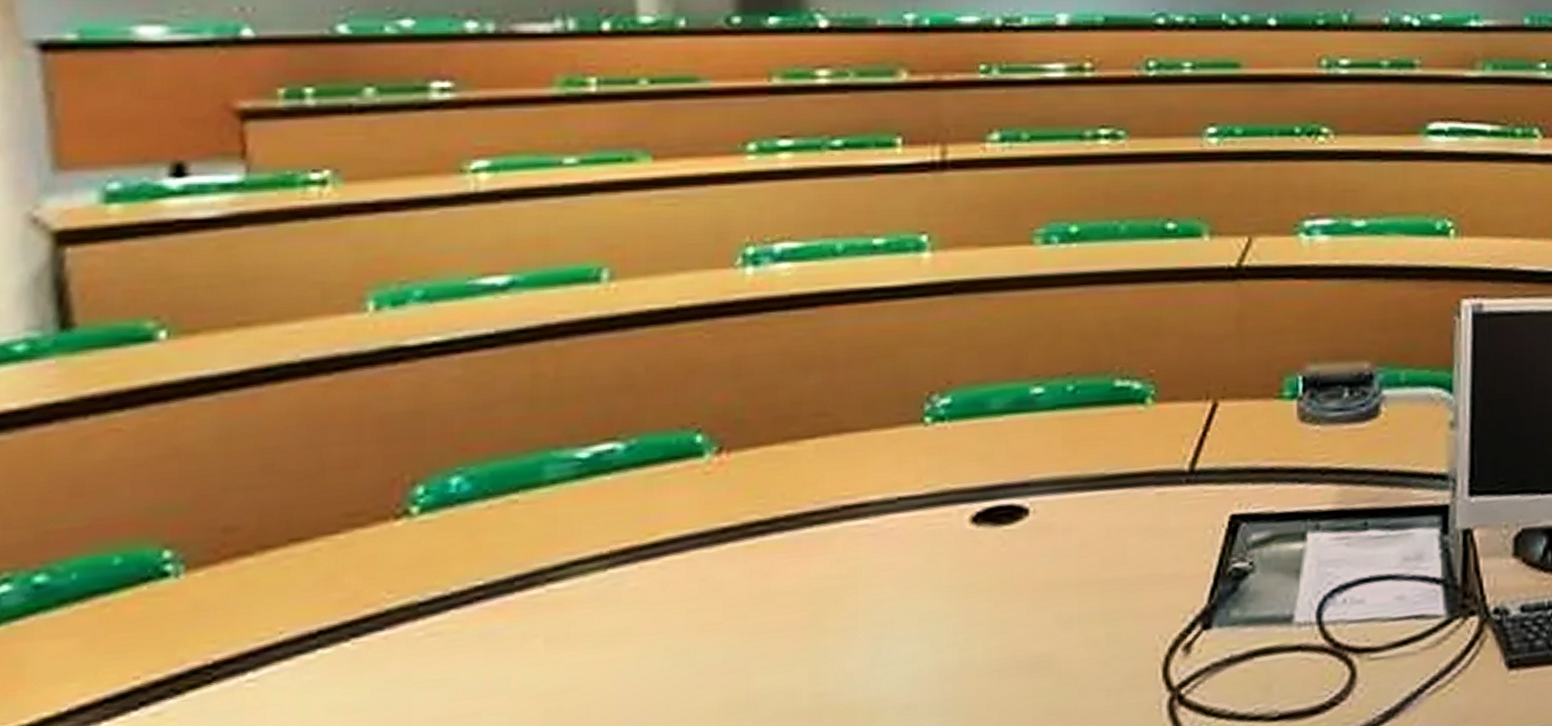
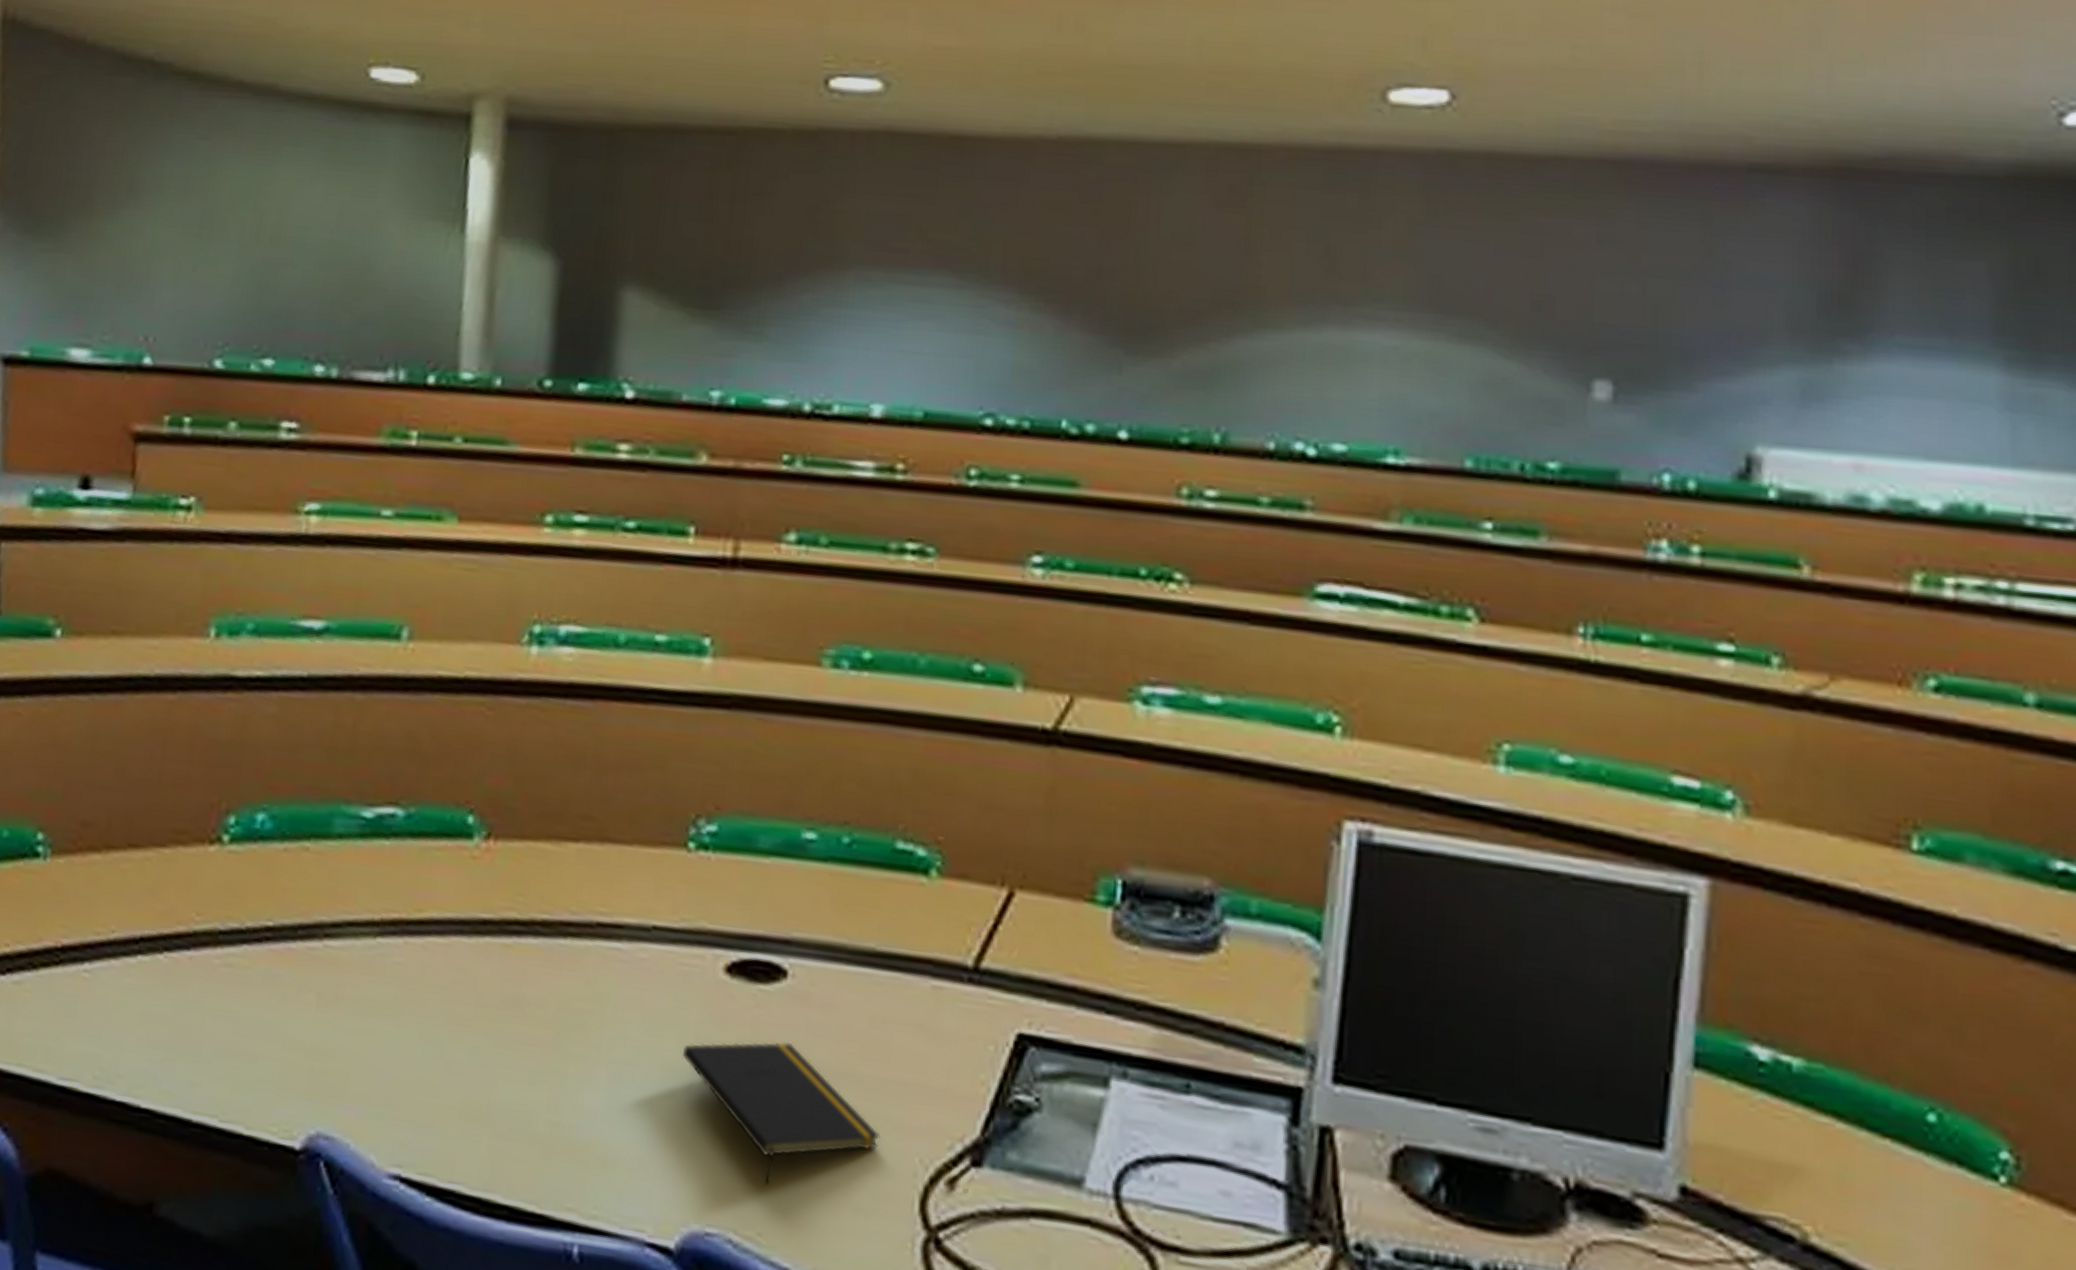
notepad: none [939,568,1124,692] -> present [683,1041,881,1185]

